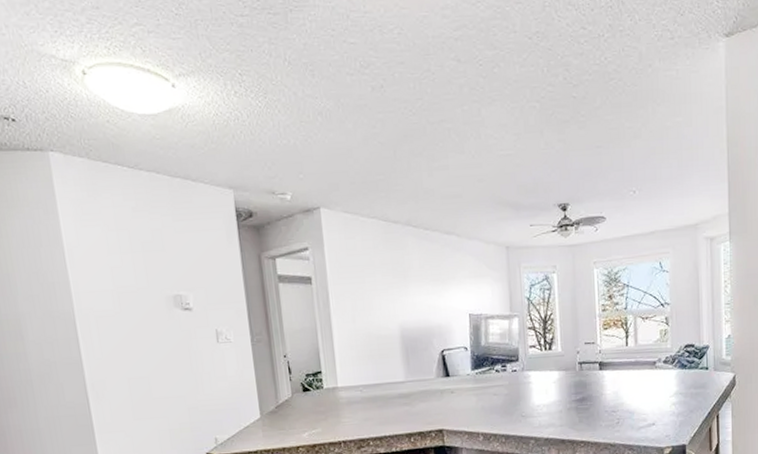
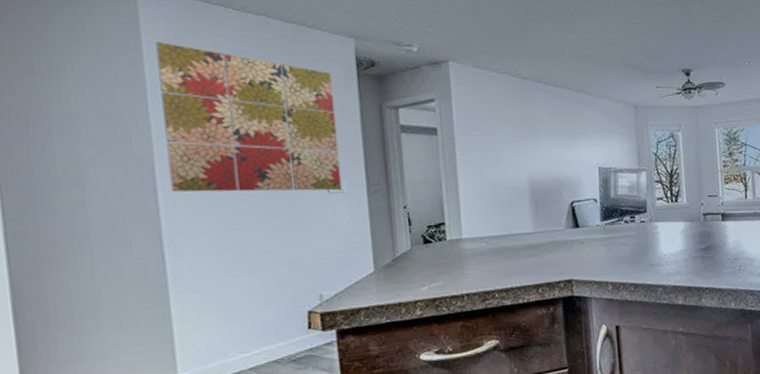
wall art: none [68,203,229,343] -> present [156,42,342,192]

